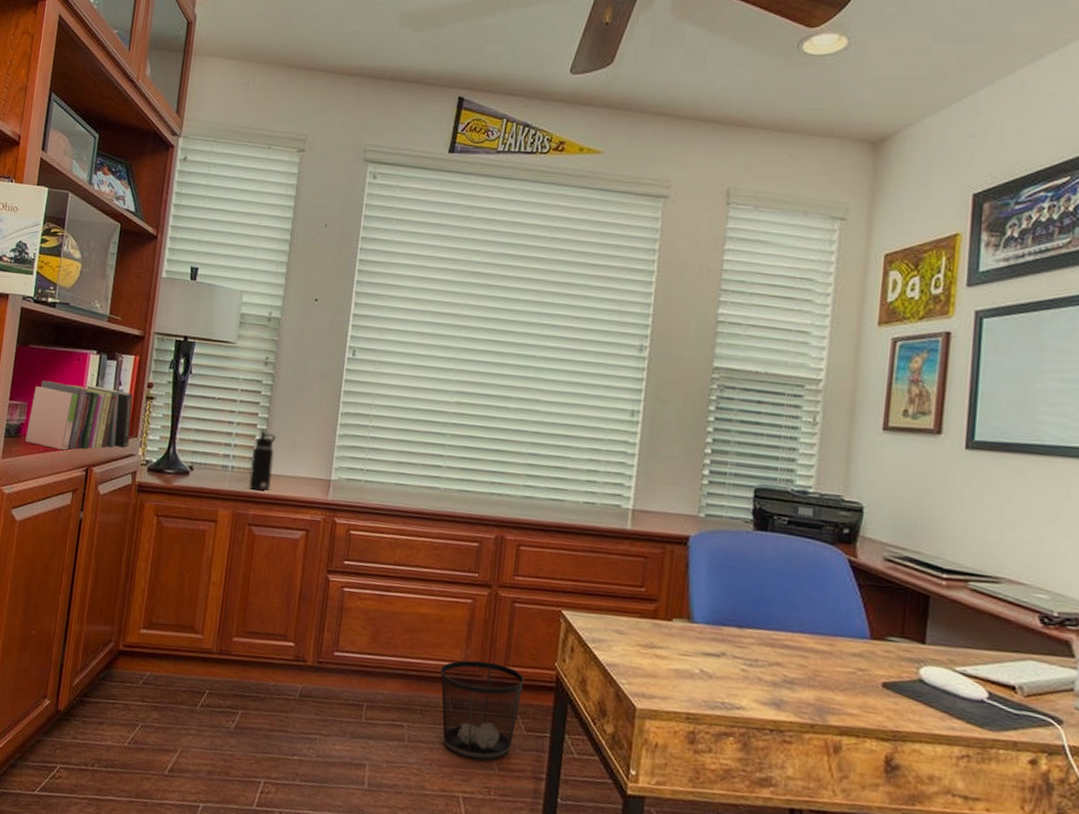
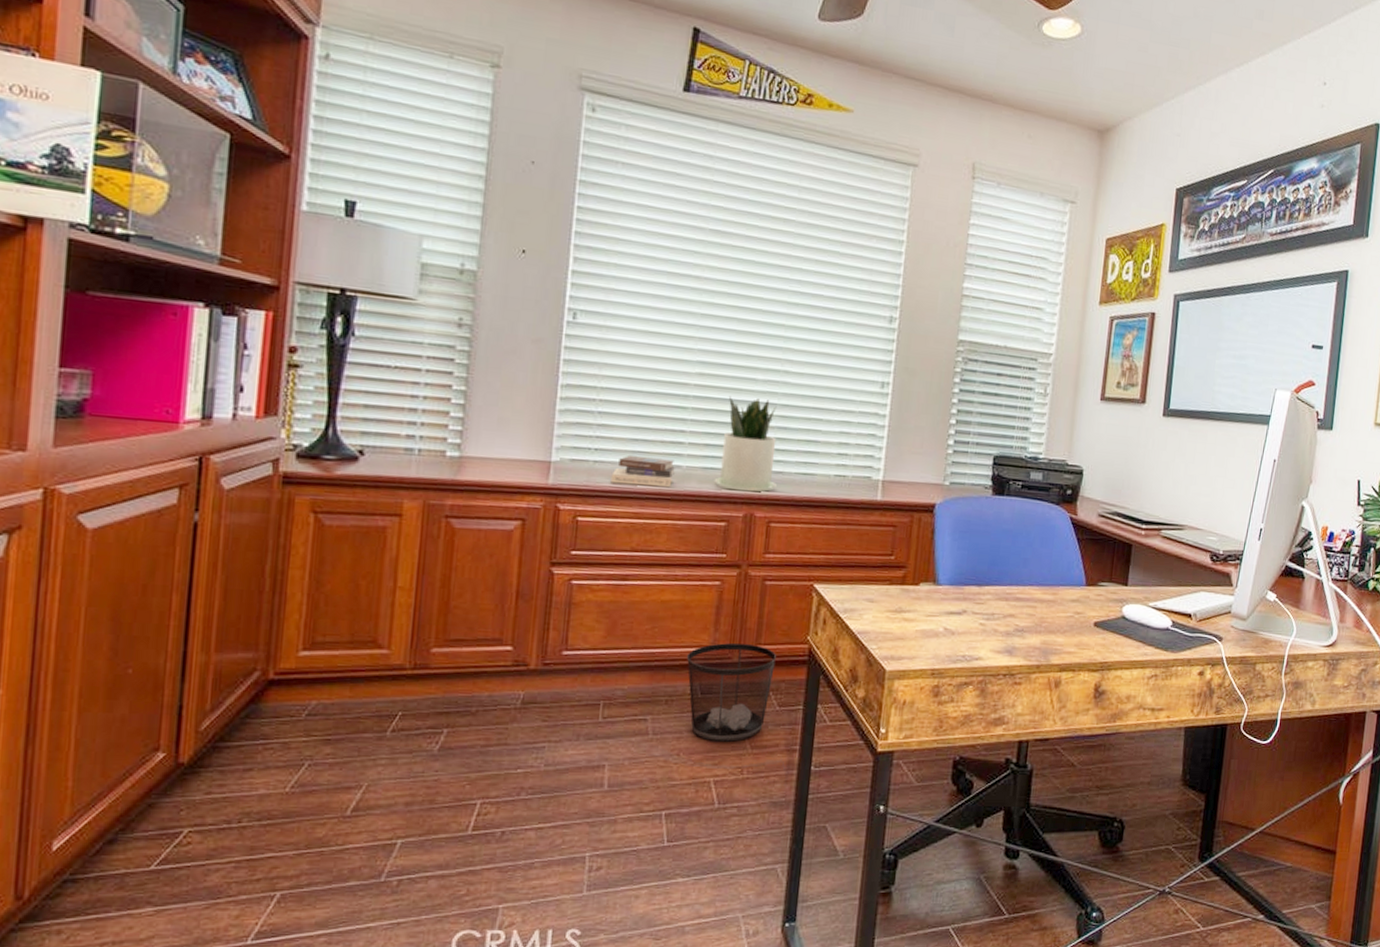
books: present [25,380,133,451] -> none [92,341,267,435]
water bottle: present [248,430,276,492] -> none [443,405,478,478]
books: none [379,476,434,508] -> present [611,455,675,488]
planter: none [468,423,528,516] -> present [714,396,777,493]

